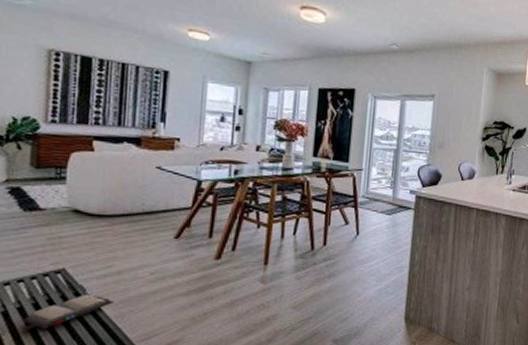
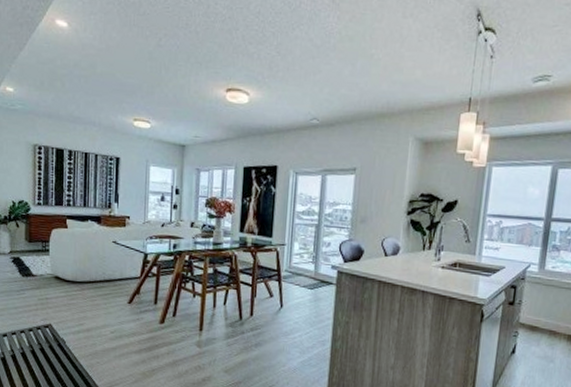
hardback book: present [22,294,114,332] -> none [25,346,85,373]

